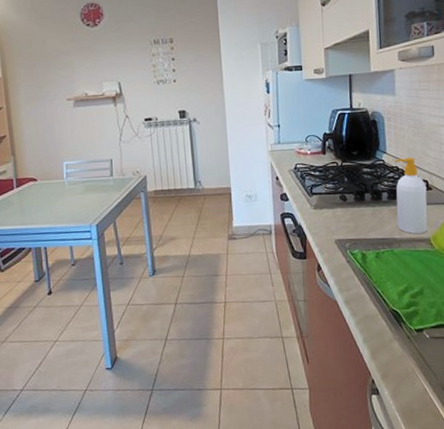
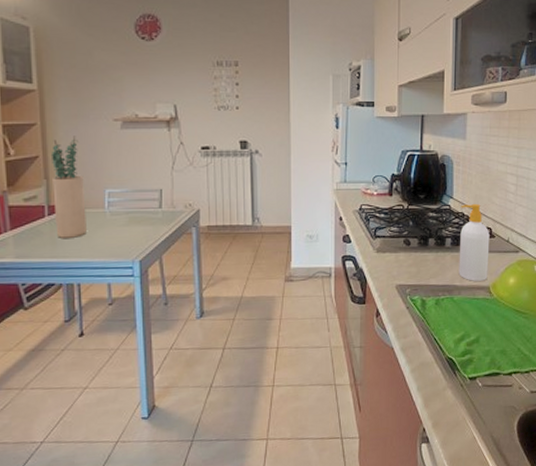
vase: none [16,116,49,208] -> present [52,136,87,239]

